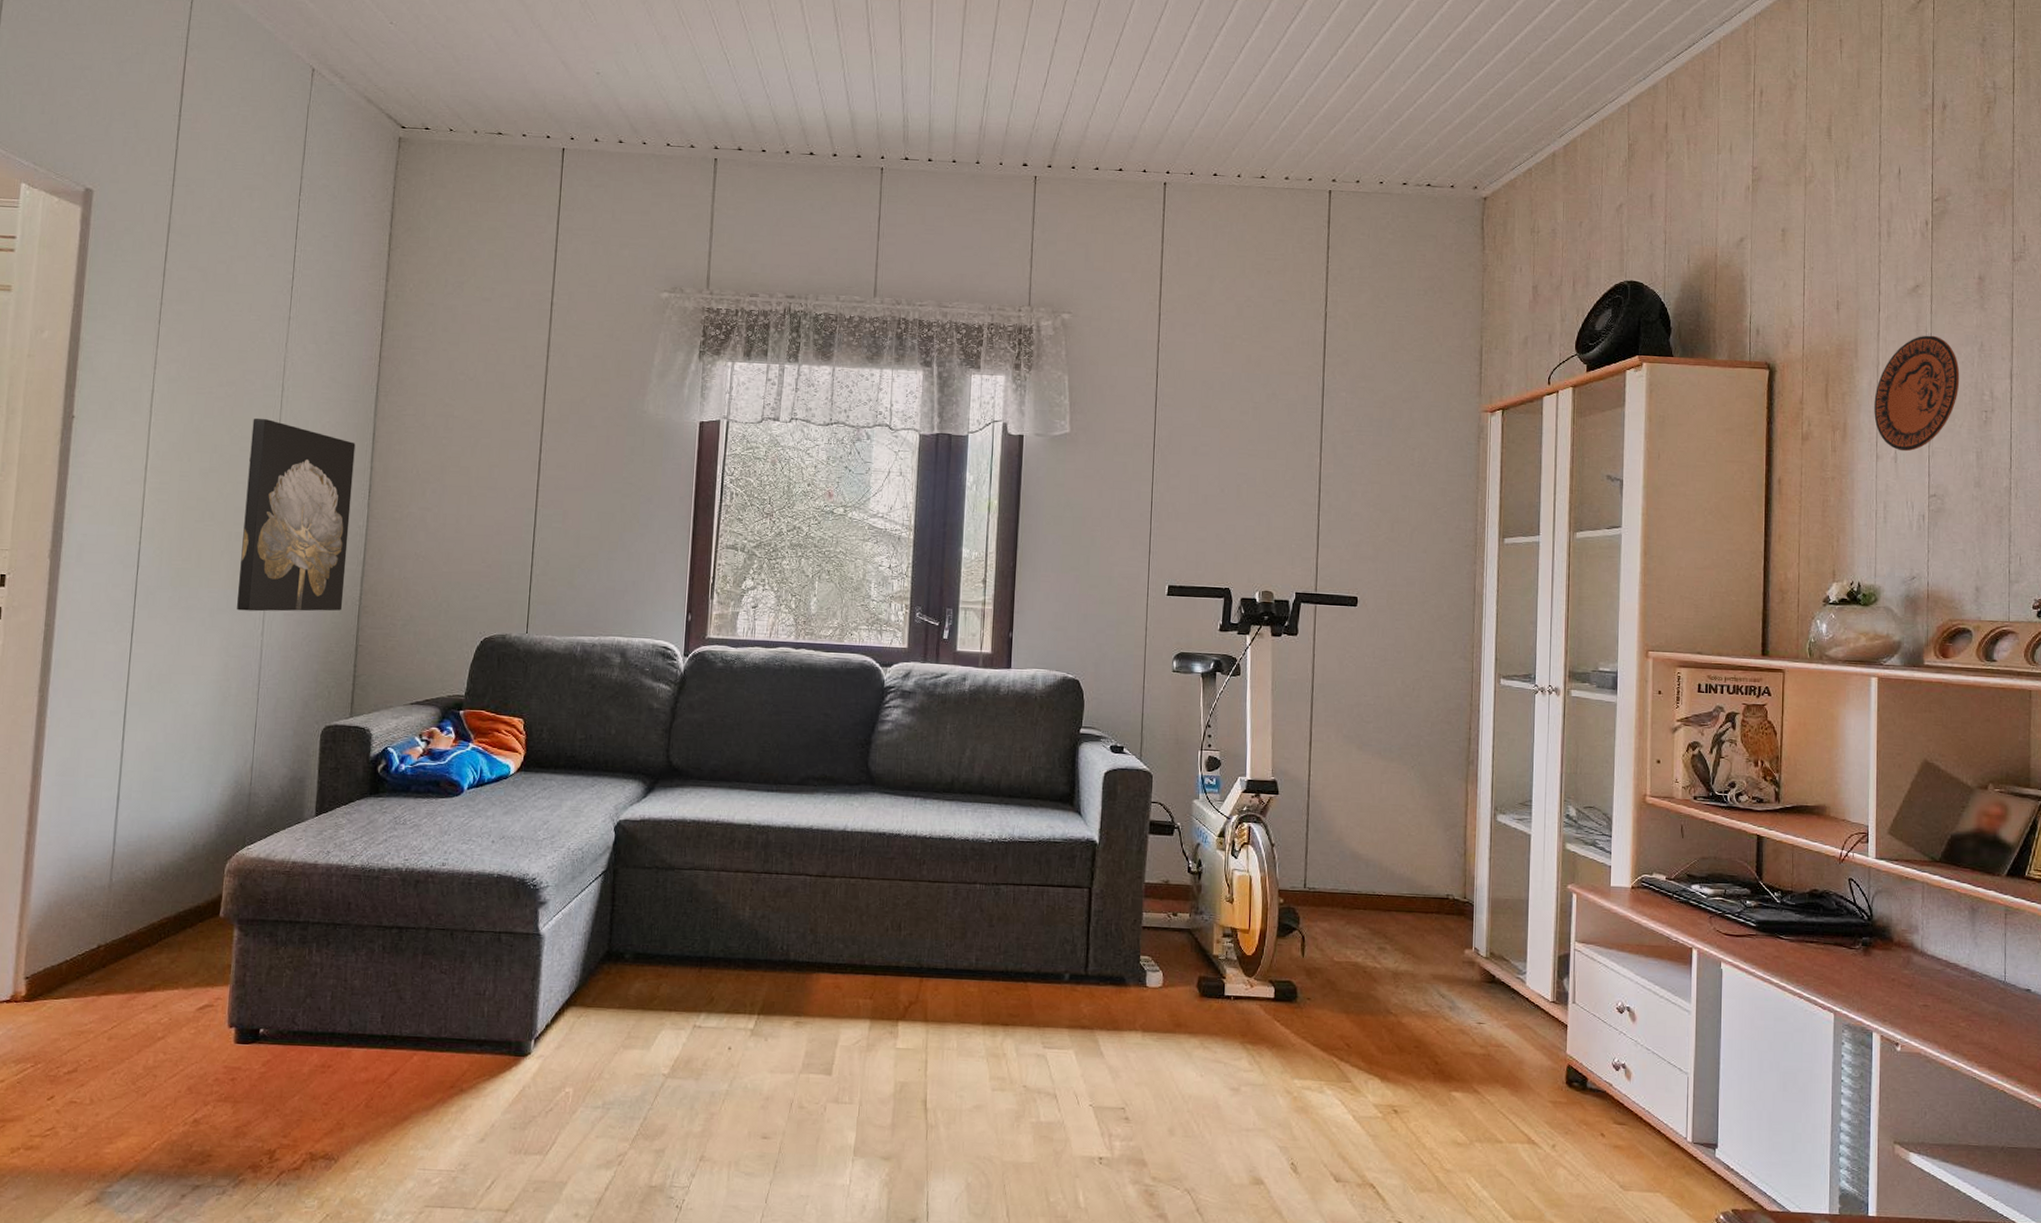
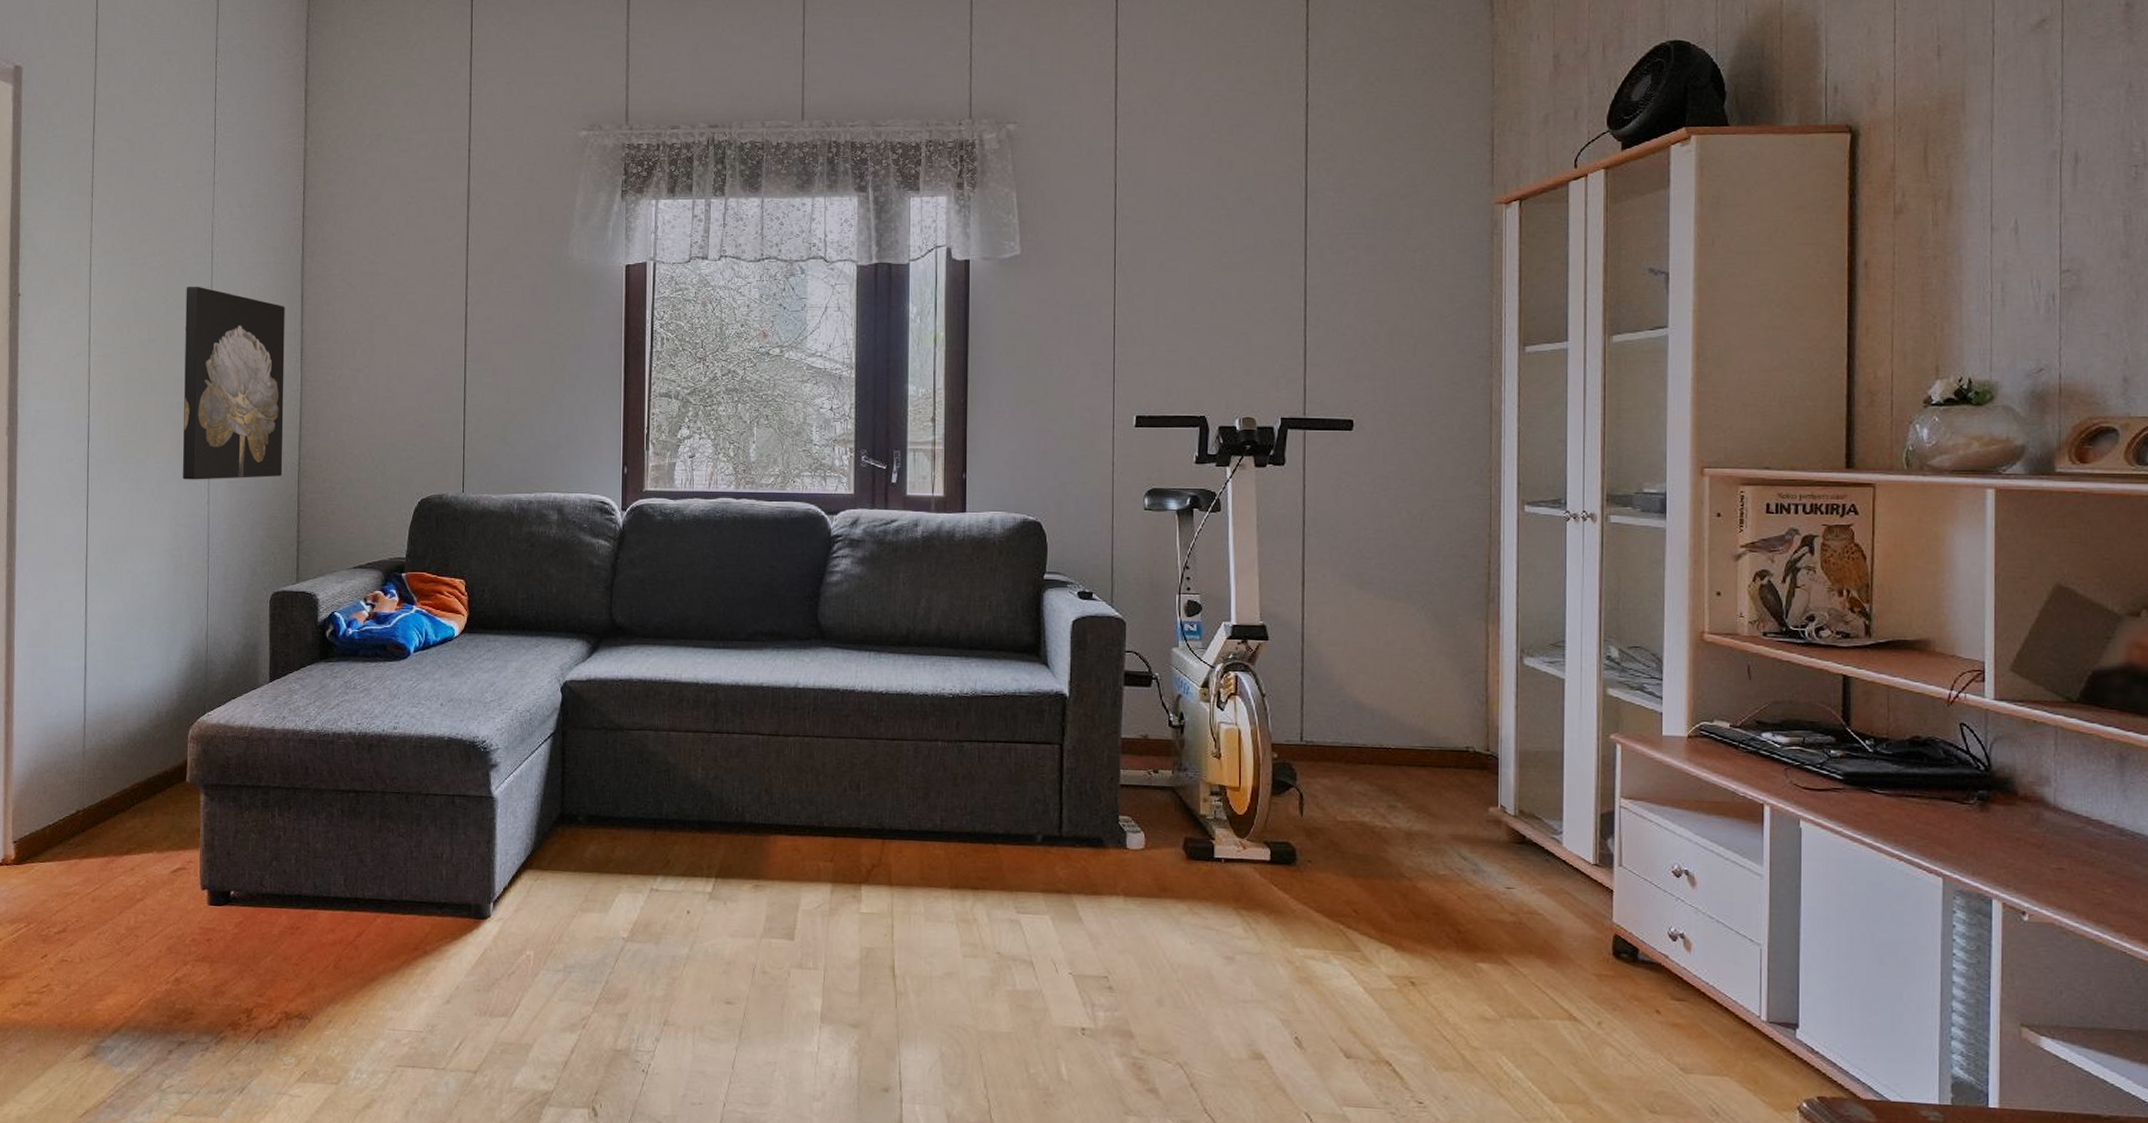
decorative plate: present [1874,335,1960,452] -> none [1988,78,2101,220]

